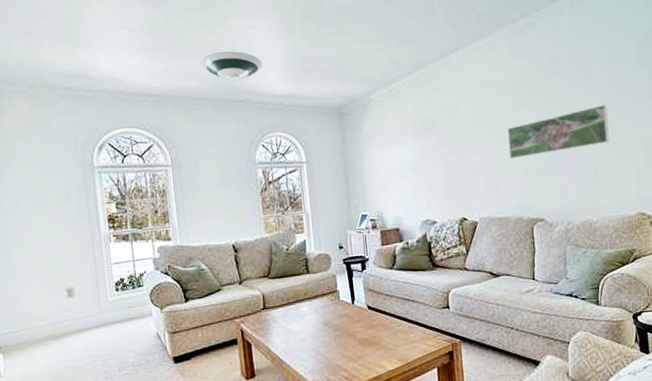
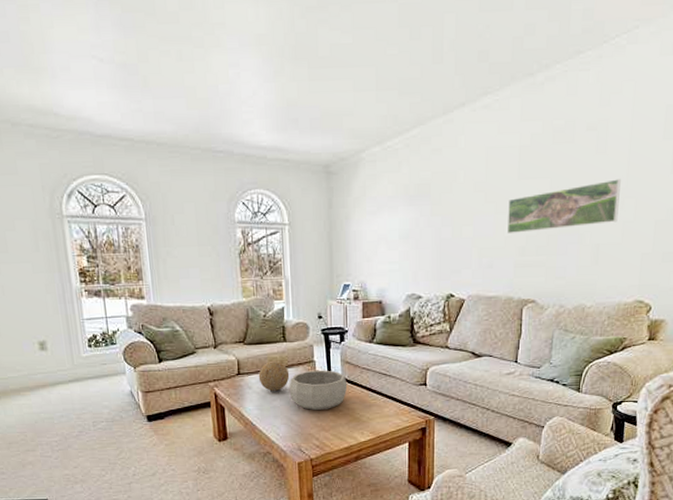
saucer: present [201,51,262,81] -> none [178,91,245,127]
decorative ball: none [283,292,315,324] -> present [258,360,290,391]
decorative bowl: none [314,299,372,341] -> present [289,370,348,411]

